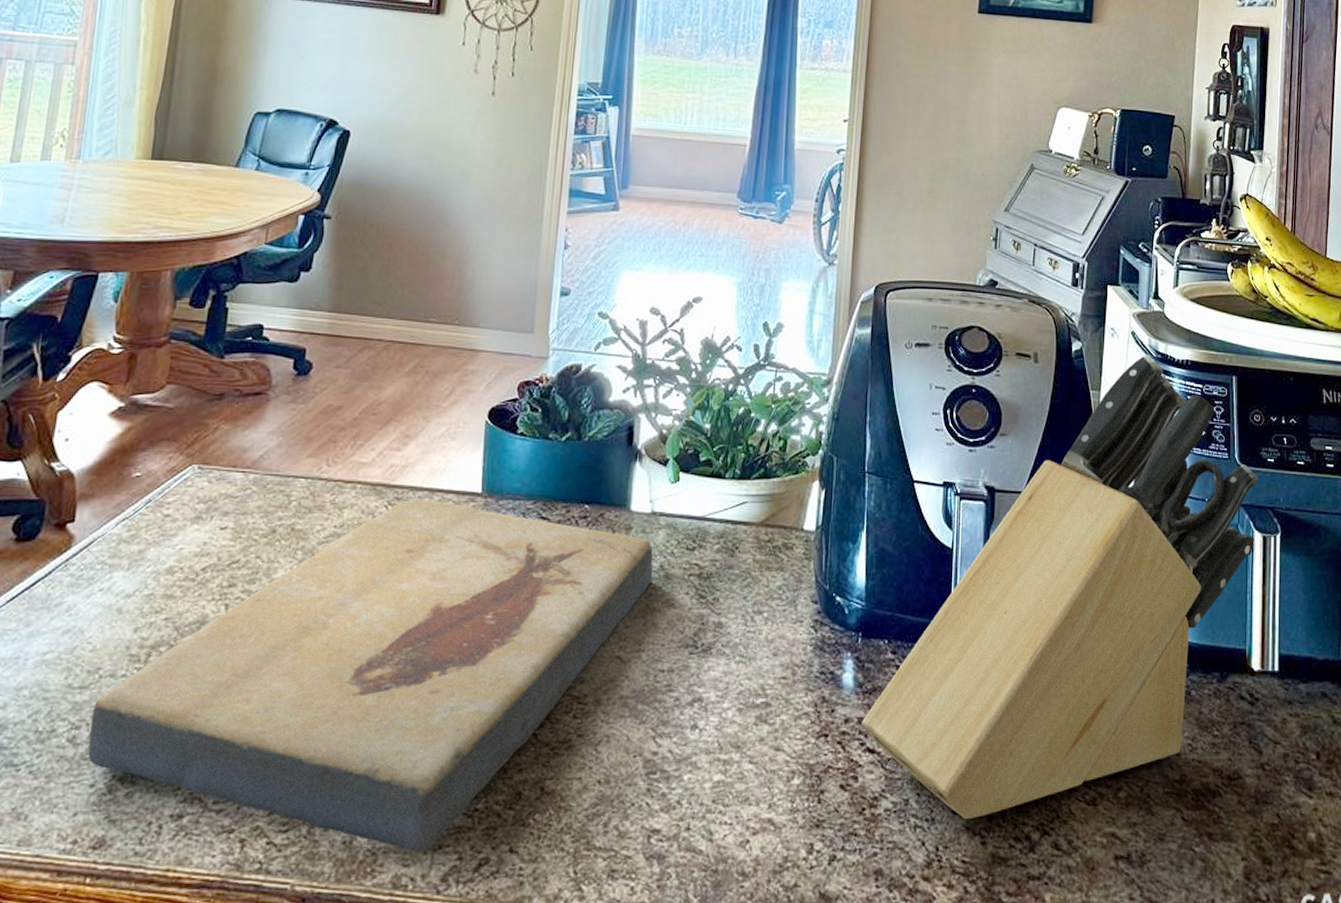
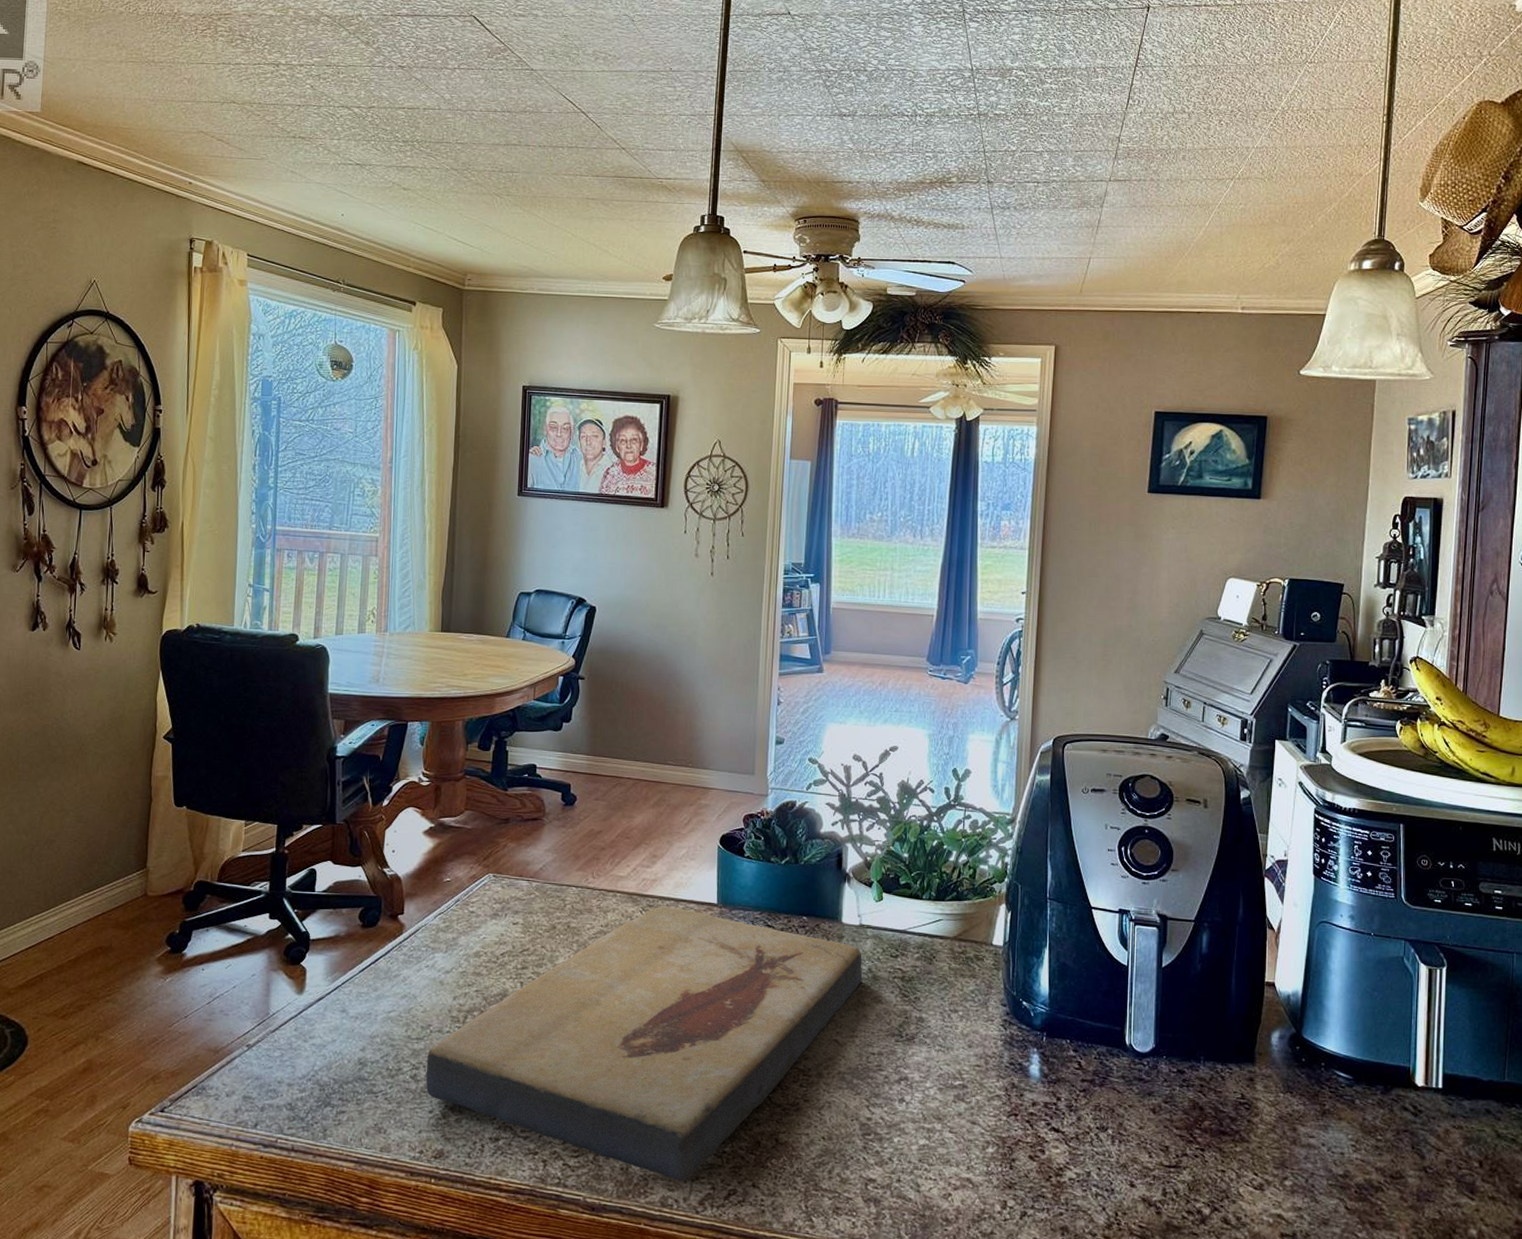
knife block: present [862,353,1259,820] -> none [1048,802,1425,1193]

